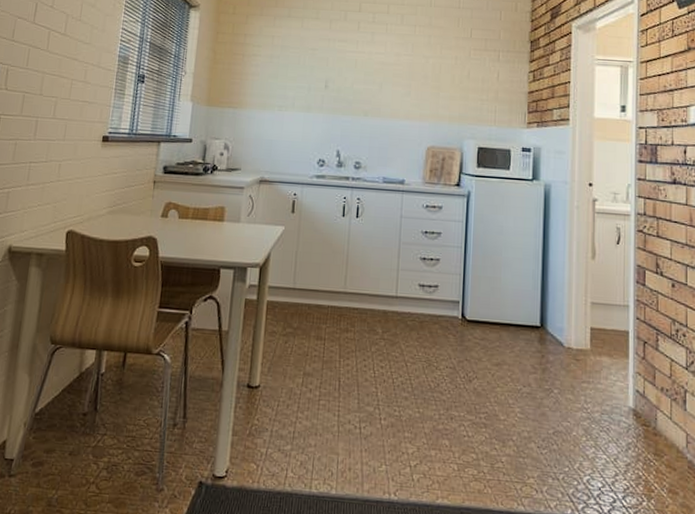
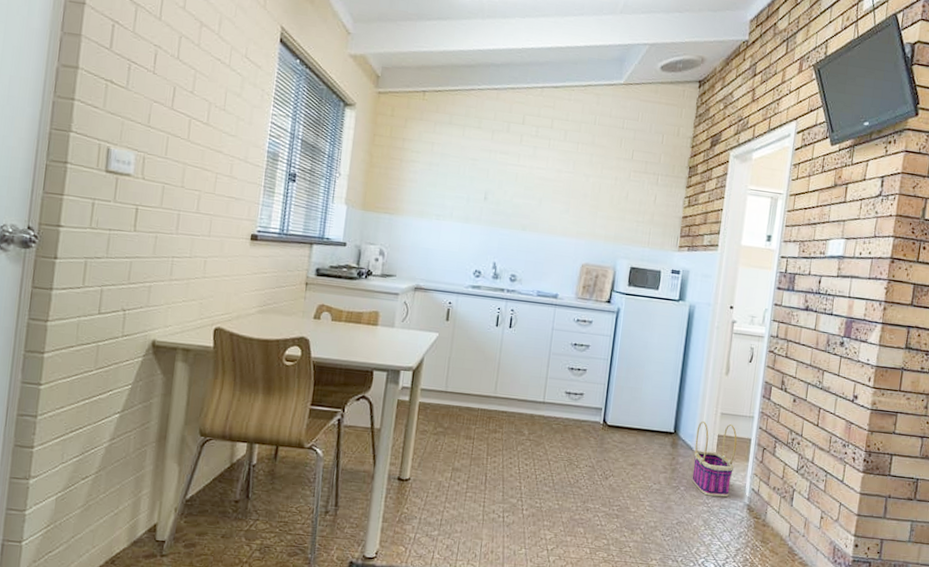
basket: none [565,312,612,401] -> present [691,420,737,497]

